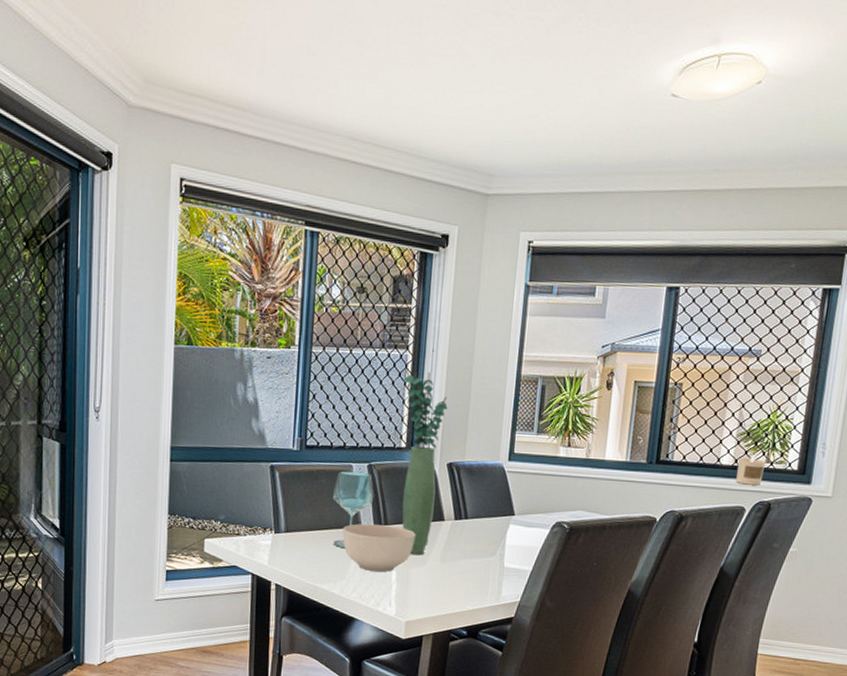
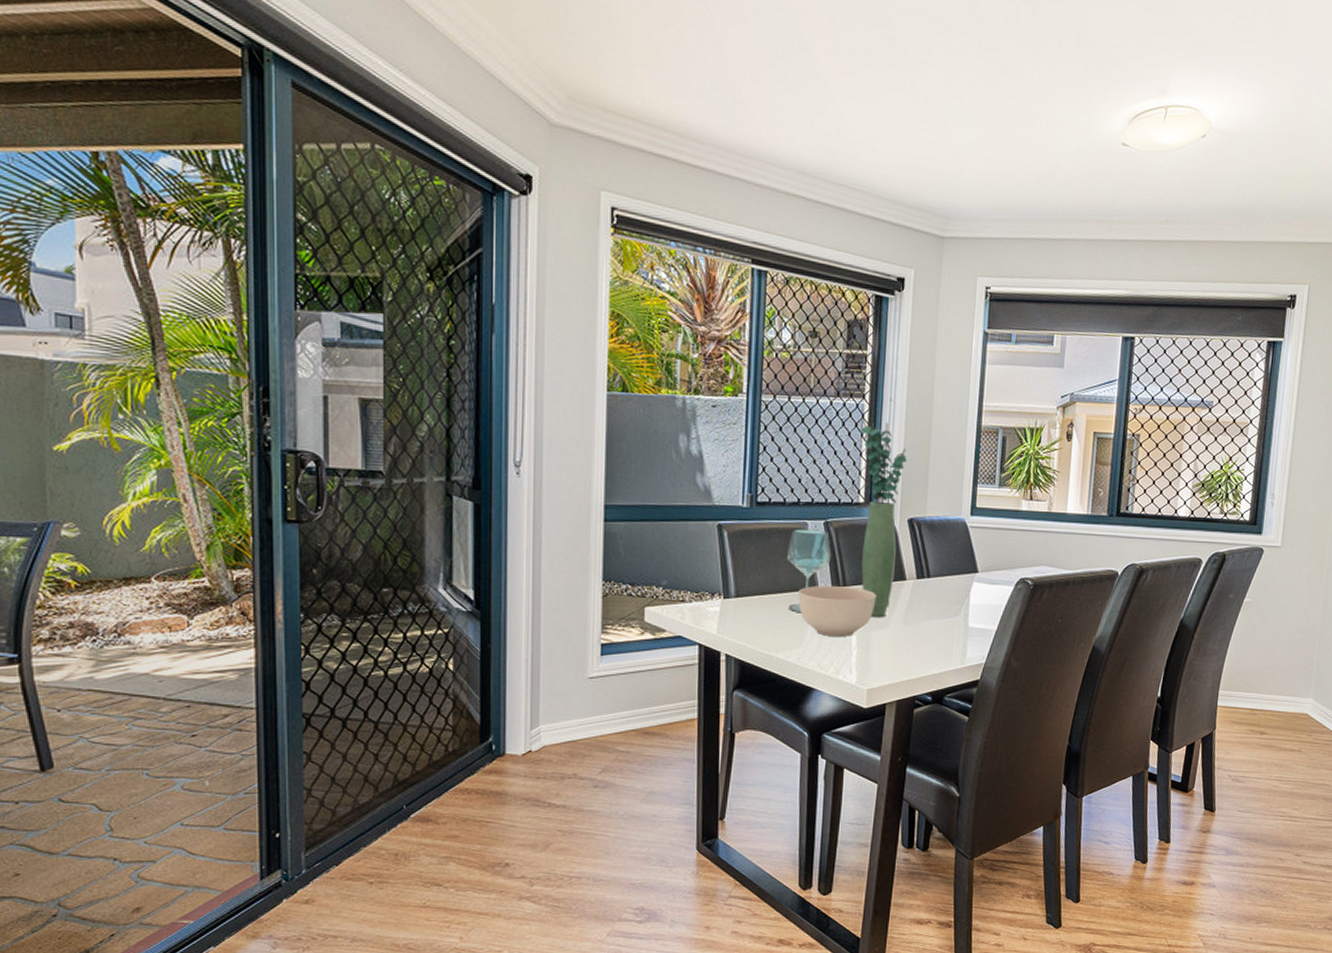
candle: present [736,456,765,486] -> none [1193,507,1219,537]

